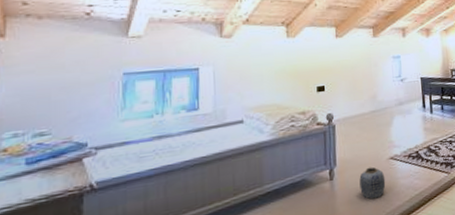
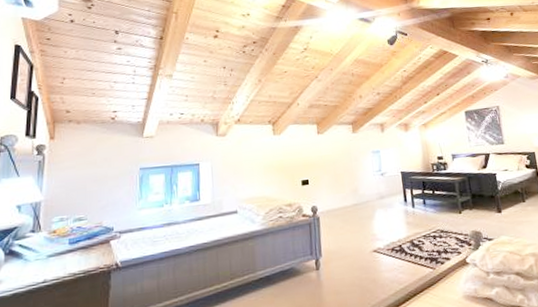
vase: present [359,166,386,200] -> none [344,258,370,291]

